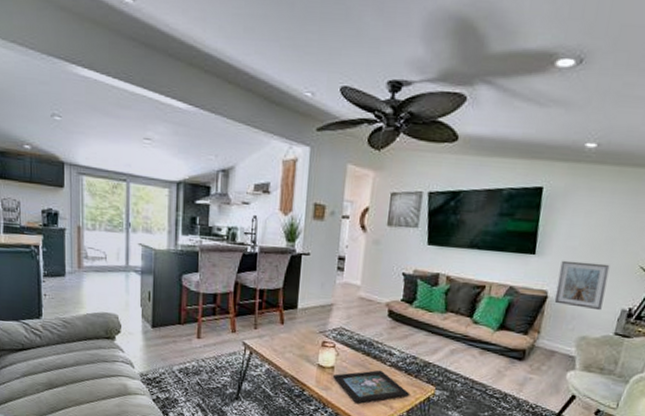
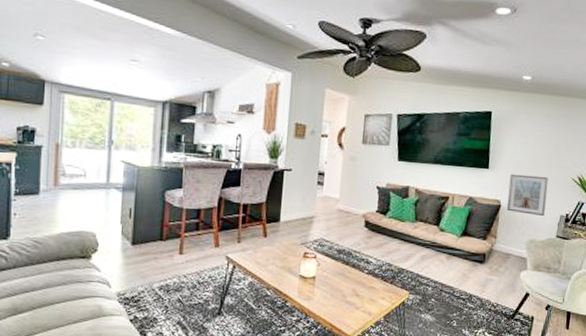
decorative tray: present [332,370,410,404] -> none [314,278,387,312]

